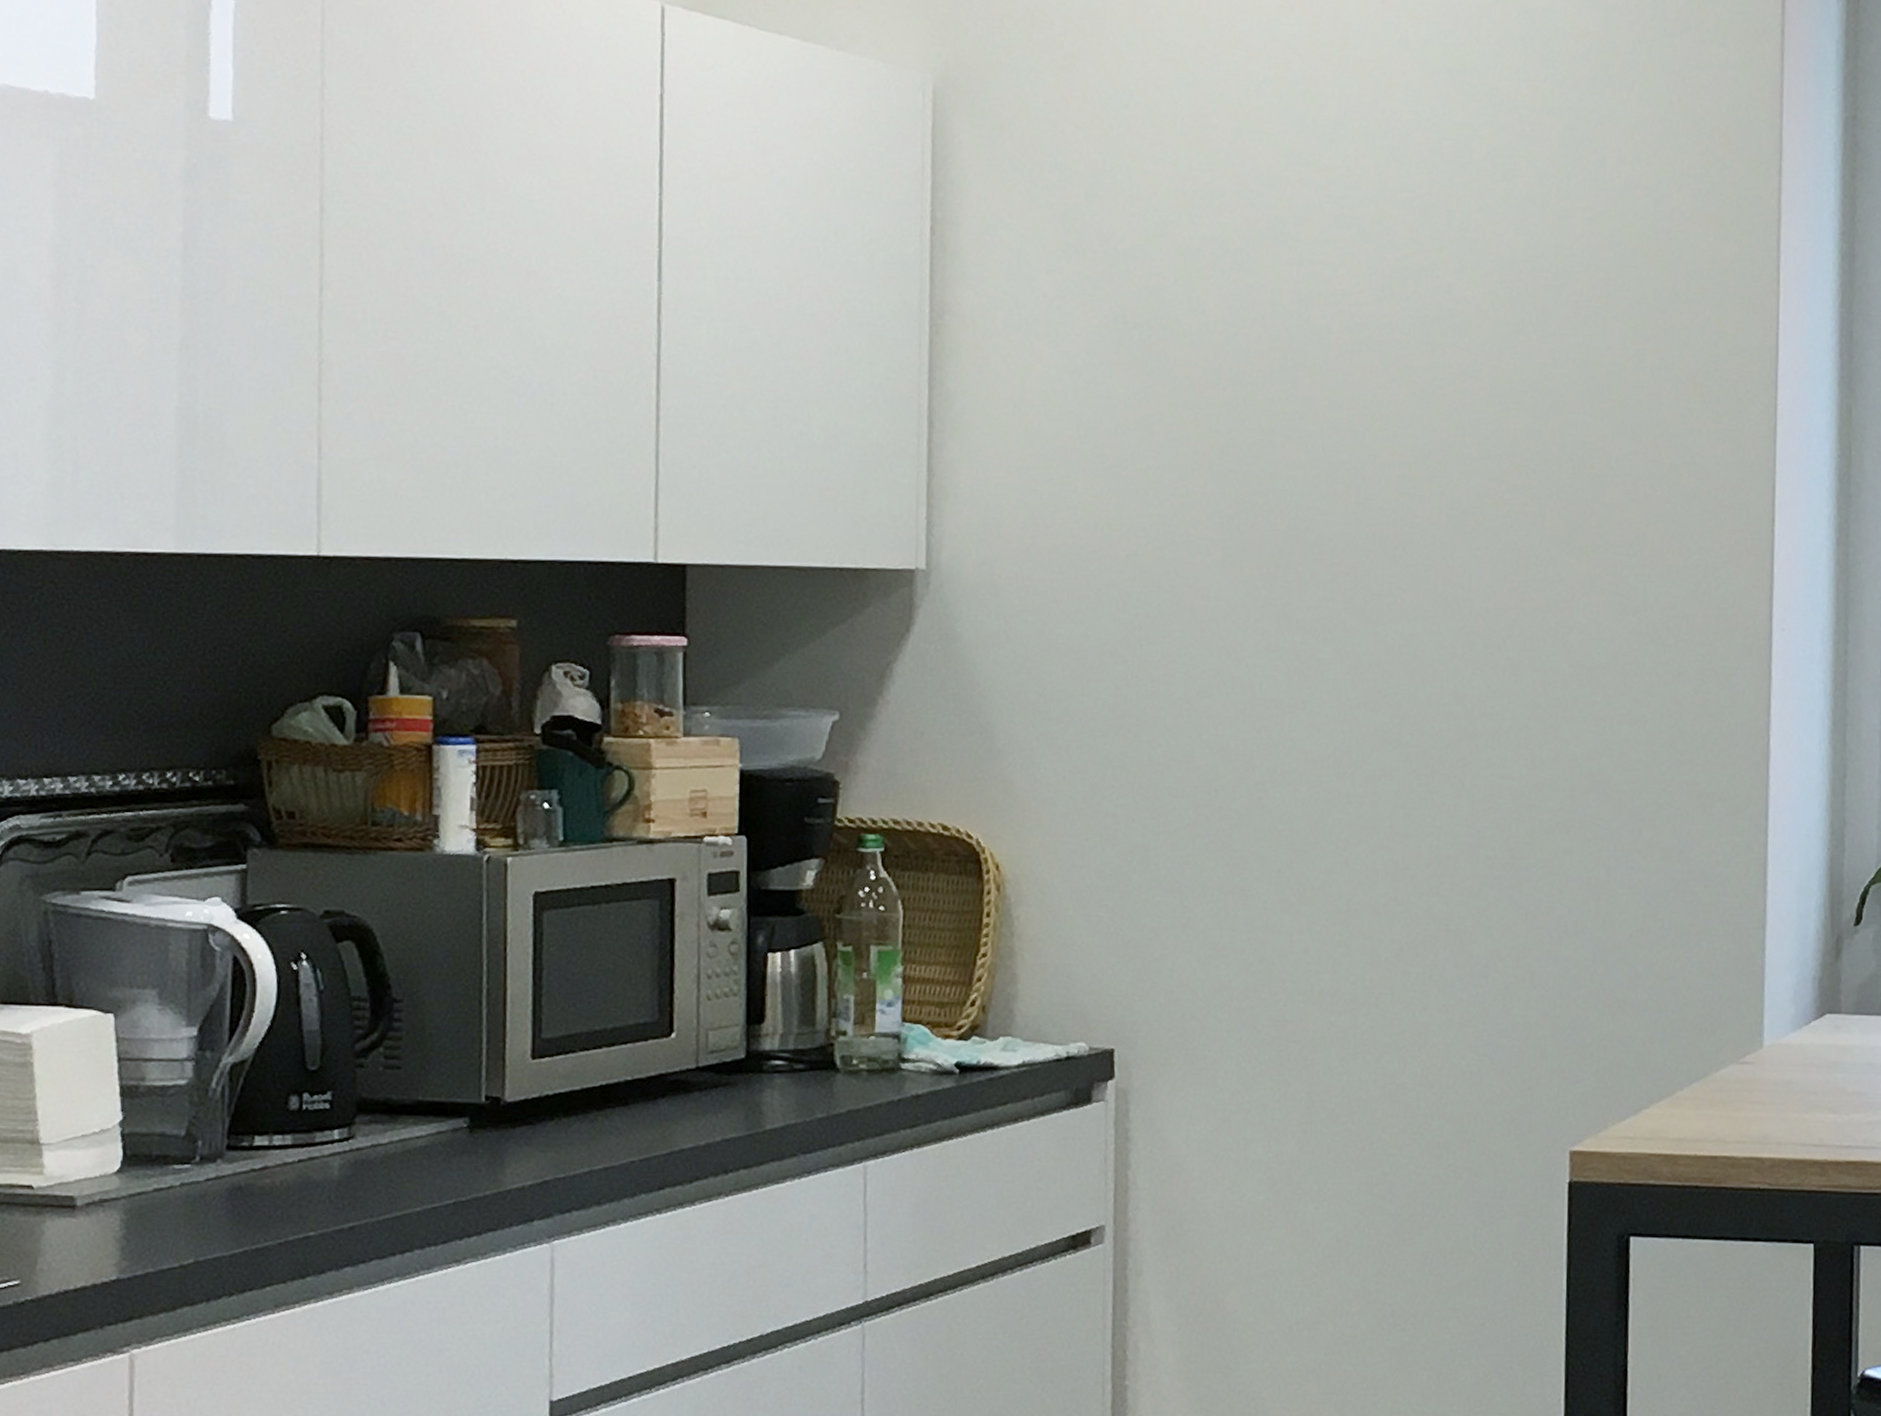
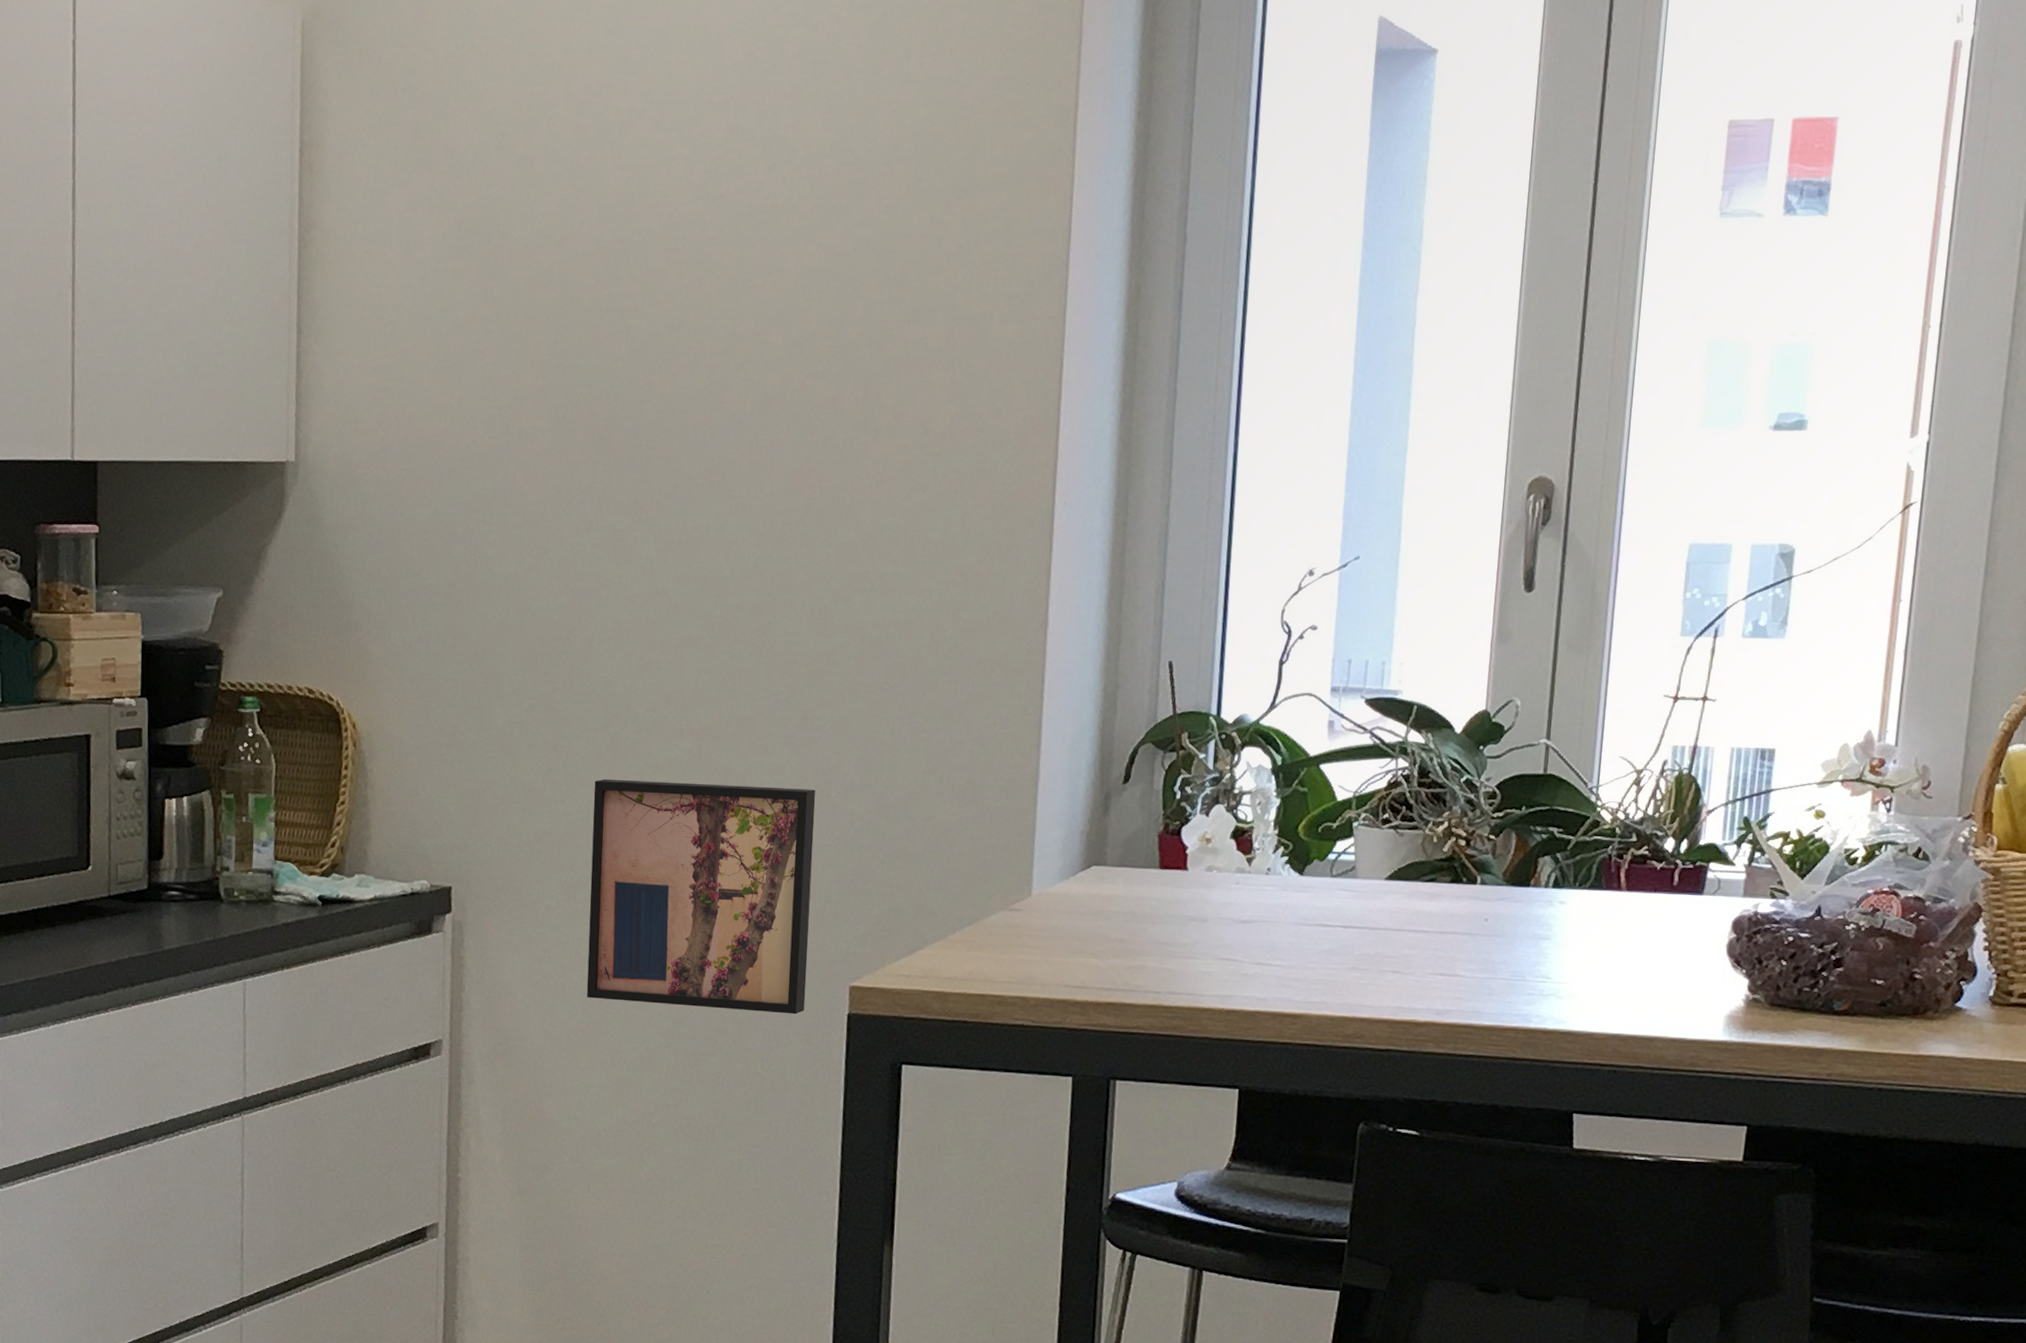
wall art: none [1273,925,1527,1184] -> present [586,779,816,1014]

